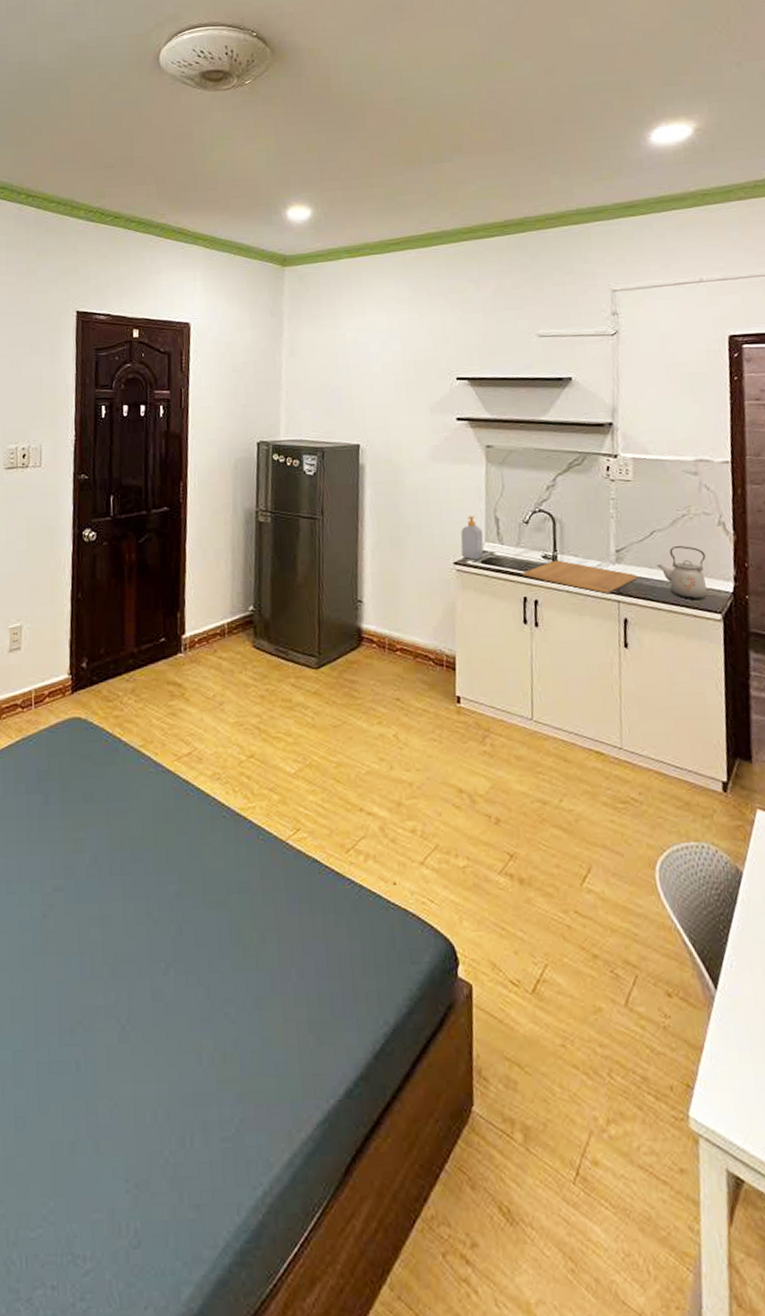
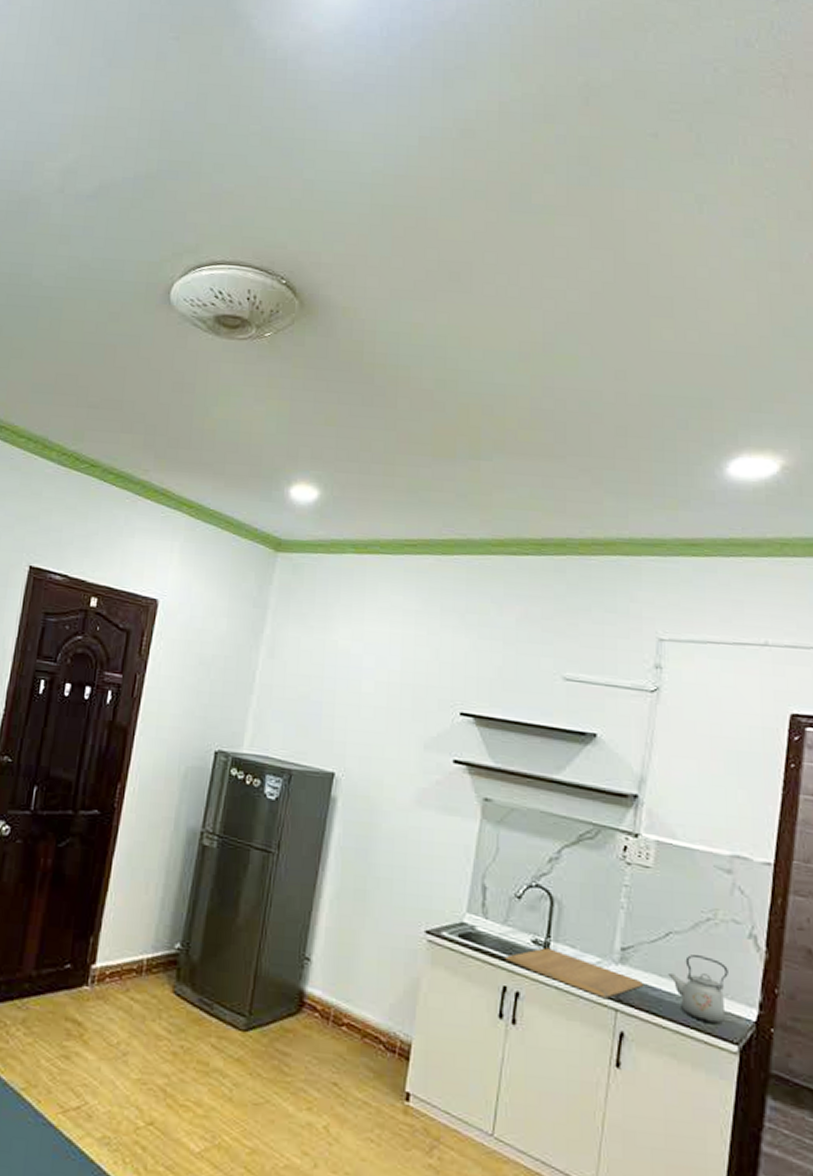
soap bottle: present [460,516,484,560] -> none [435,878,466,932]

